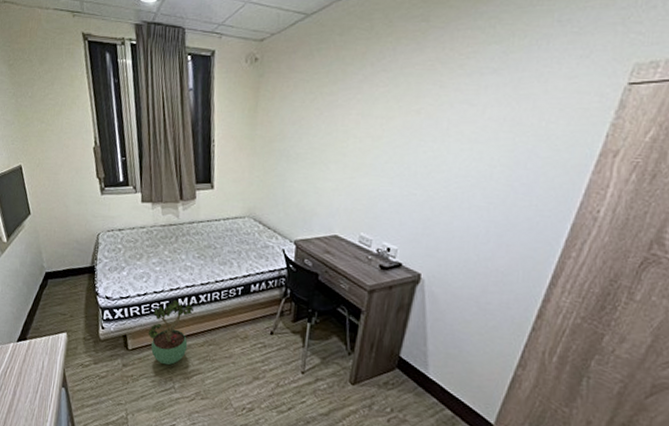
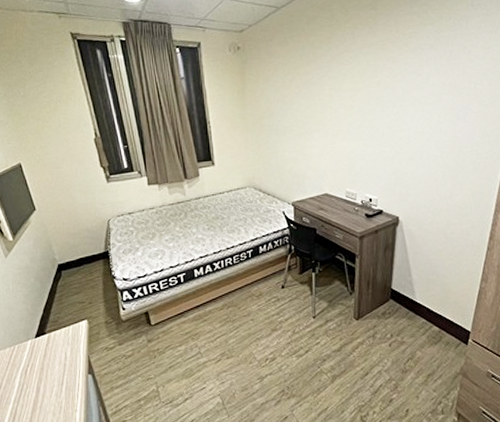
potted plant: present [148,301,194,365] -> none [169,272,209,333]

